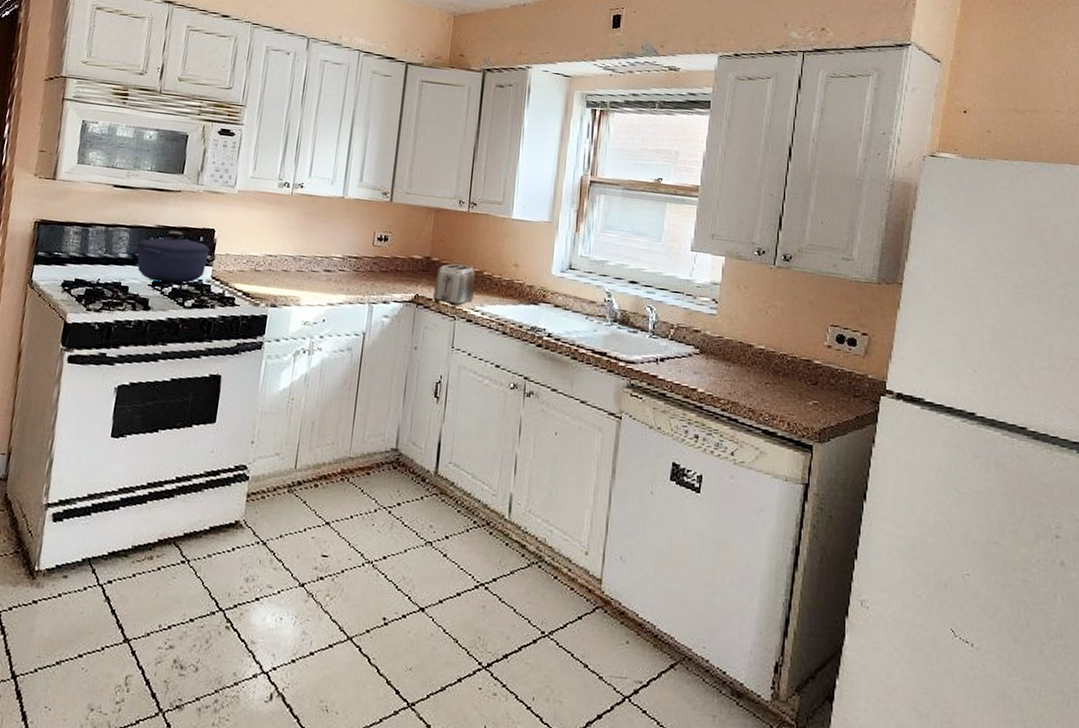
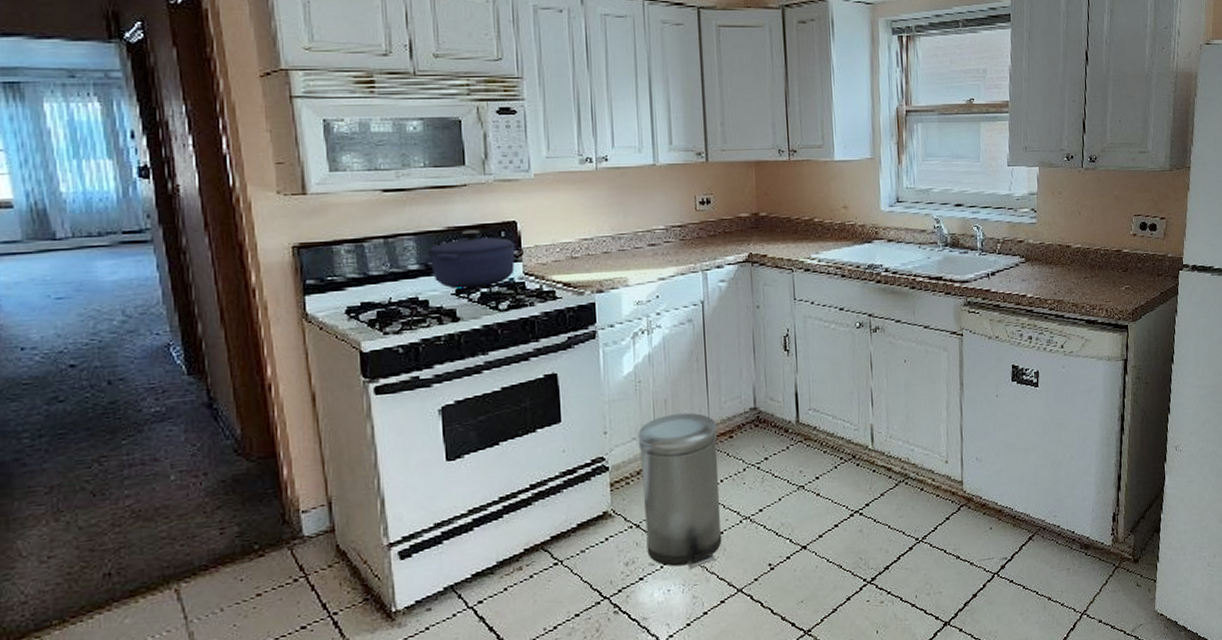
pedal bin: none [268,437,357,602] -> present [638,412,722,569]
toaster: present [432,264,476,307] -> none [766,215,809,259]

